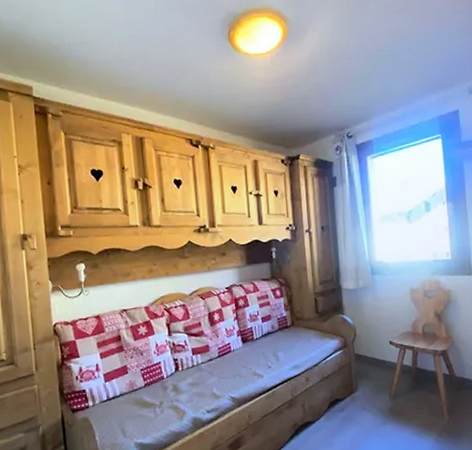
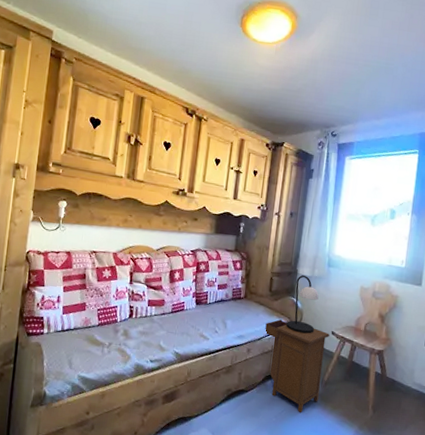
nightstand: none [319,340,390,432] -> present [265,319,330,412]
table lamp: none [341,288,371,350] -> present [286,275,319,334]

